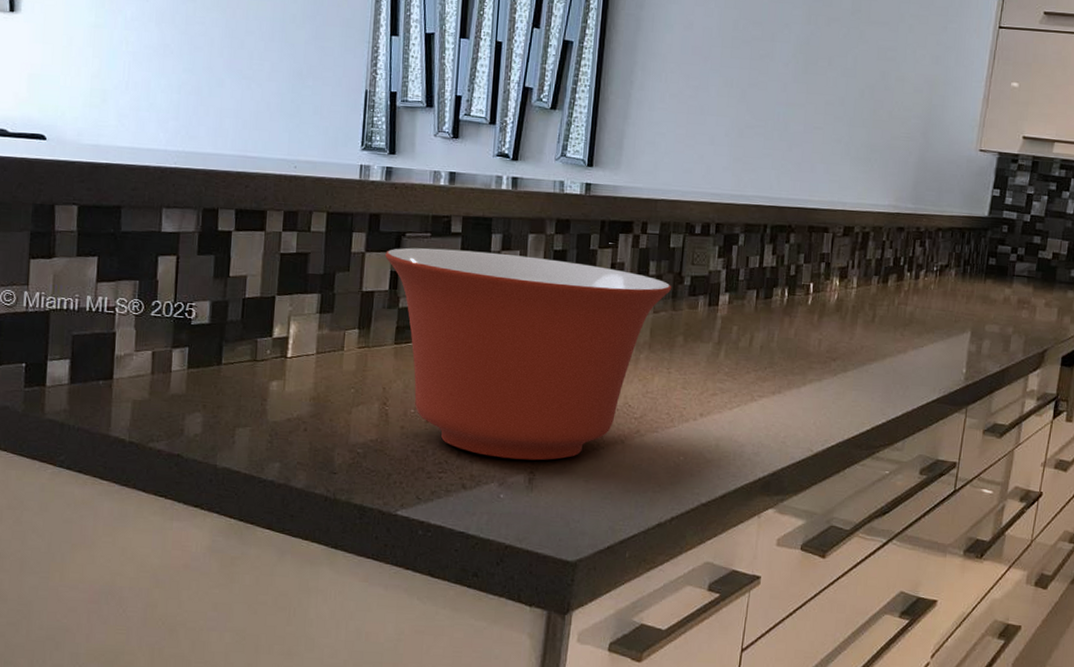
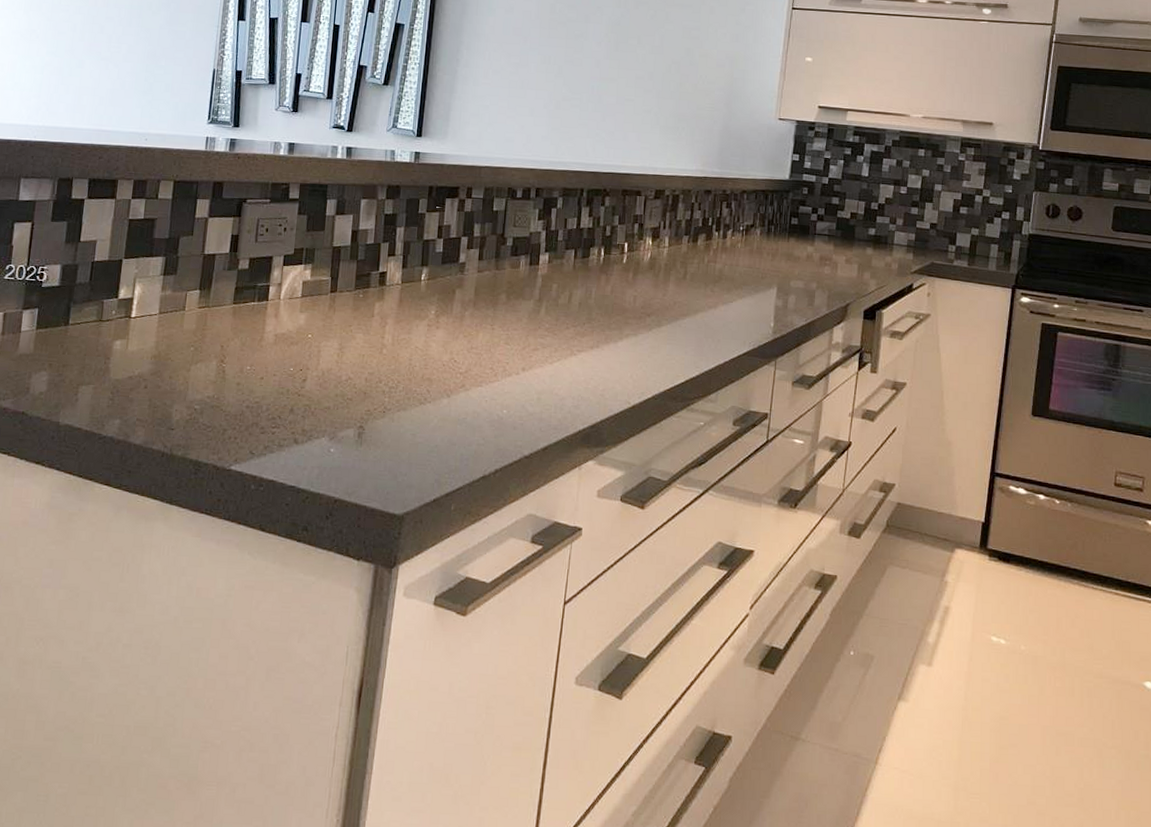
mixing bowl: present [384,247,672,461] -> none [226,213,495,415]

